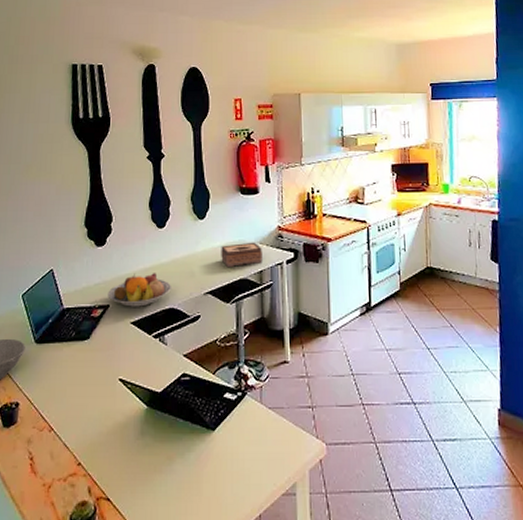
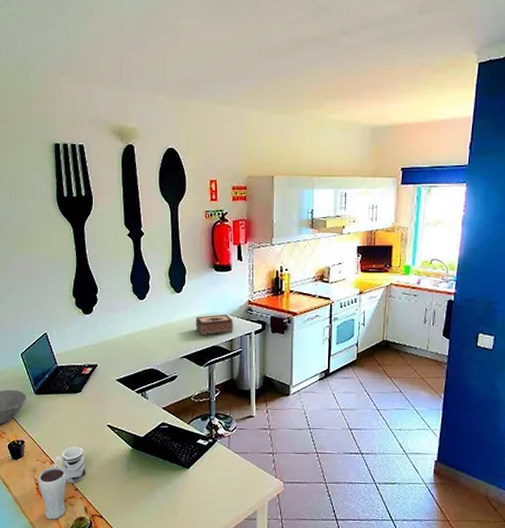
drinking glass: none [32,435,68,507] -> present [38,466,67,520]
mug: none [53,407,92,456] -> present [54,446,87,483]
fruit bowl: present [107,273,171,307] -> none [95,338,151,367]

